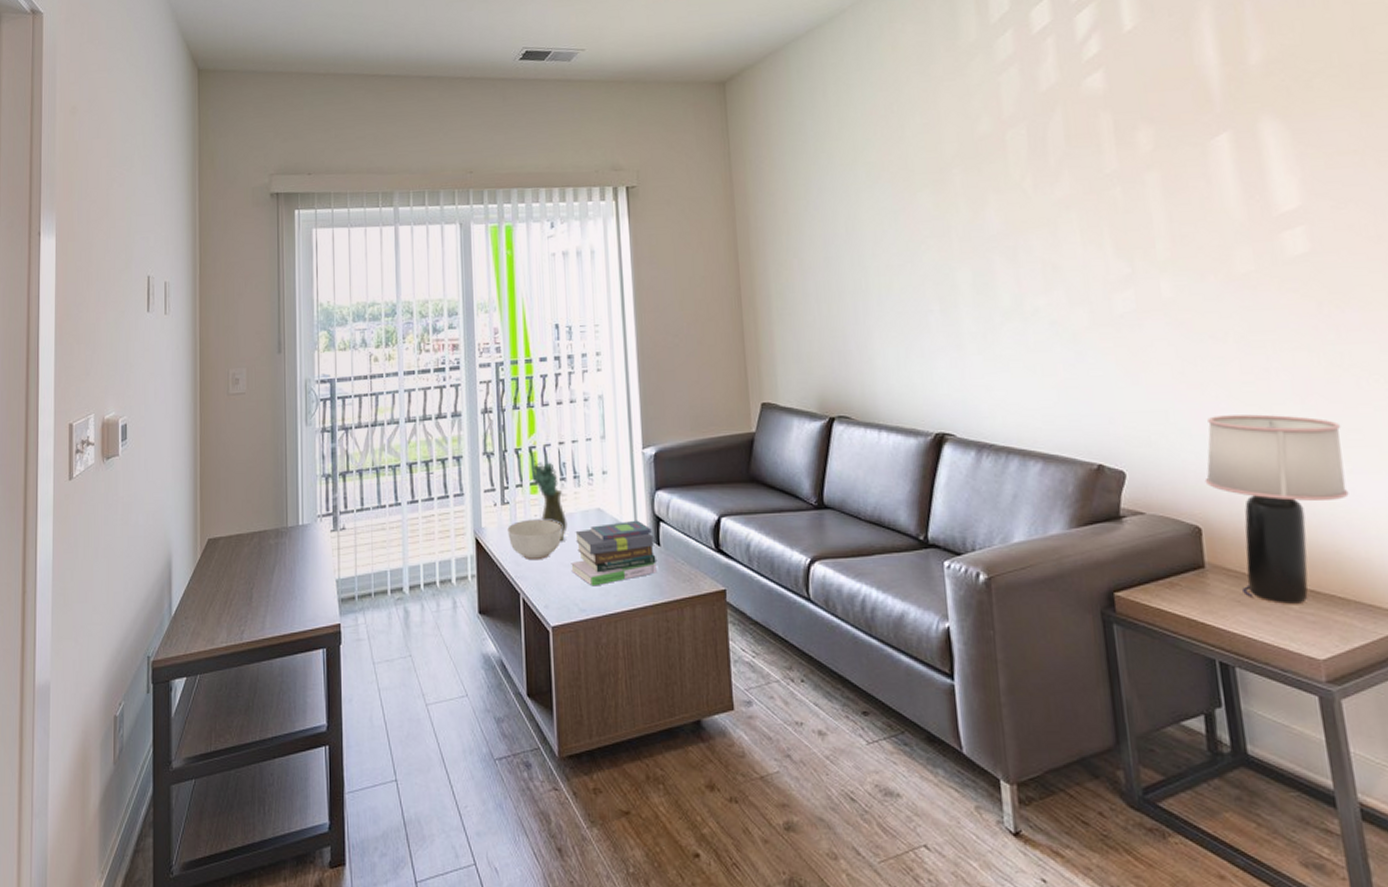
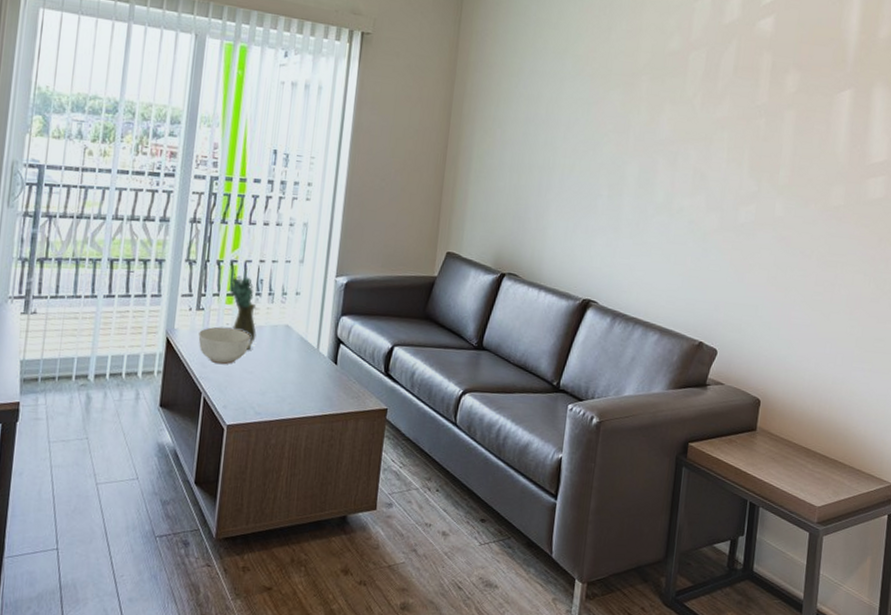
books: present [571,520,657,587] -> none [253,339,332,394]
table lamp: present [1205,414,1349,604] -> none [771,315,872,464]

